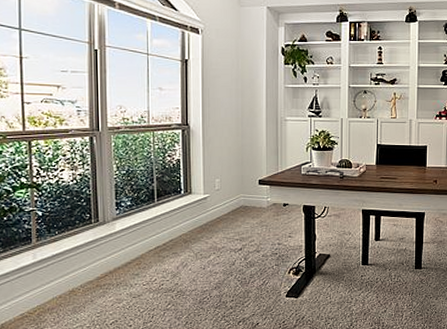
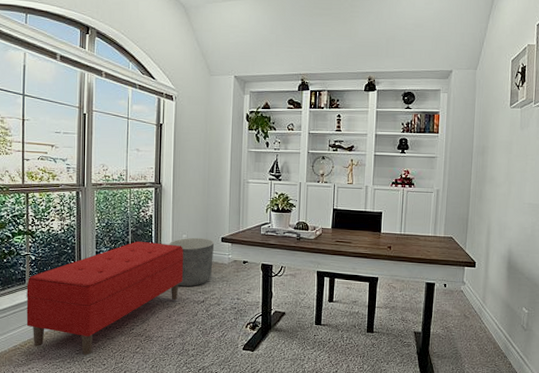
bench: none [33,188,218,318] -> present [26,241,184,356]
planter: none [200,181,251,235] -> present [169,237,215,287]

